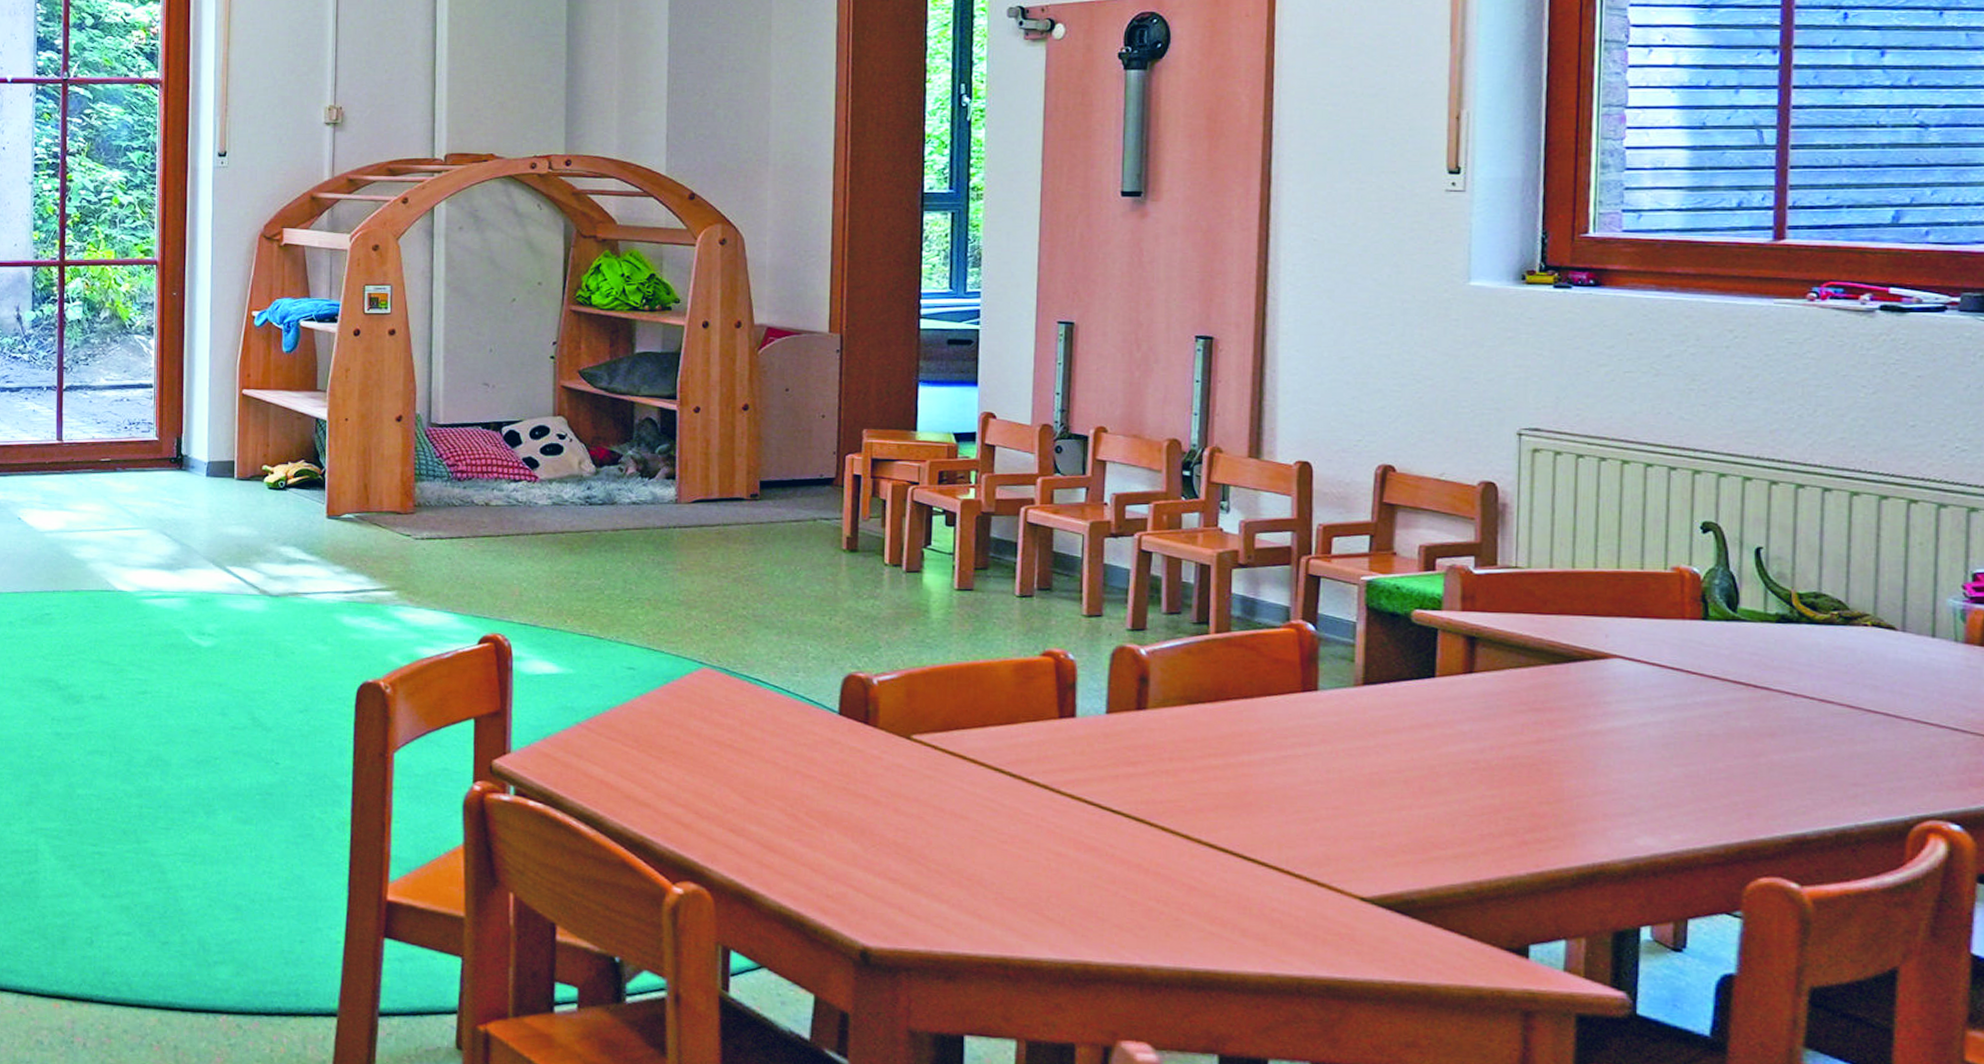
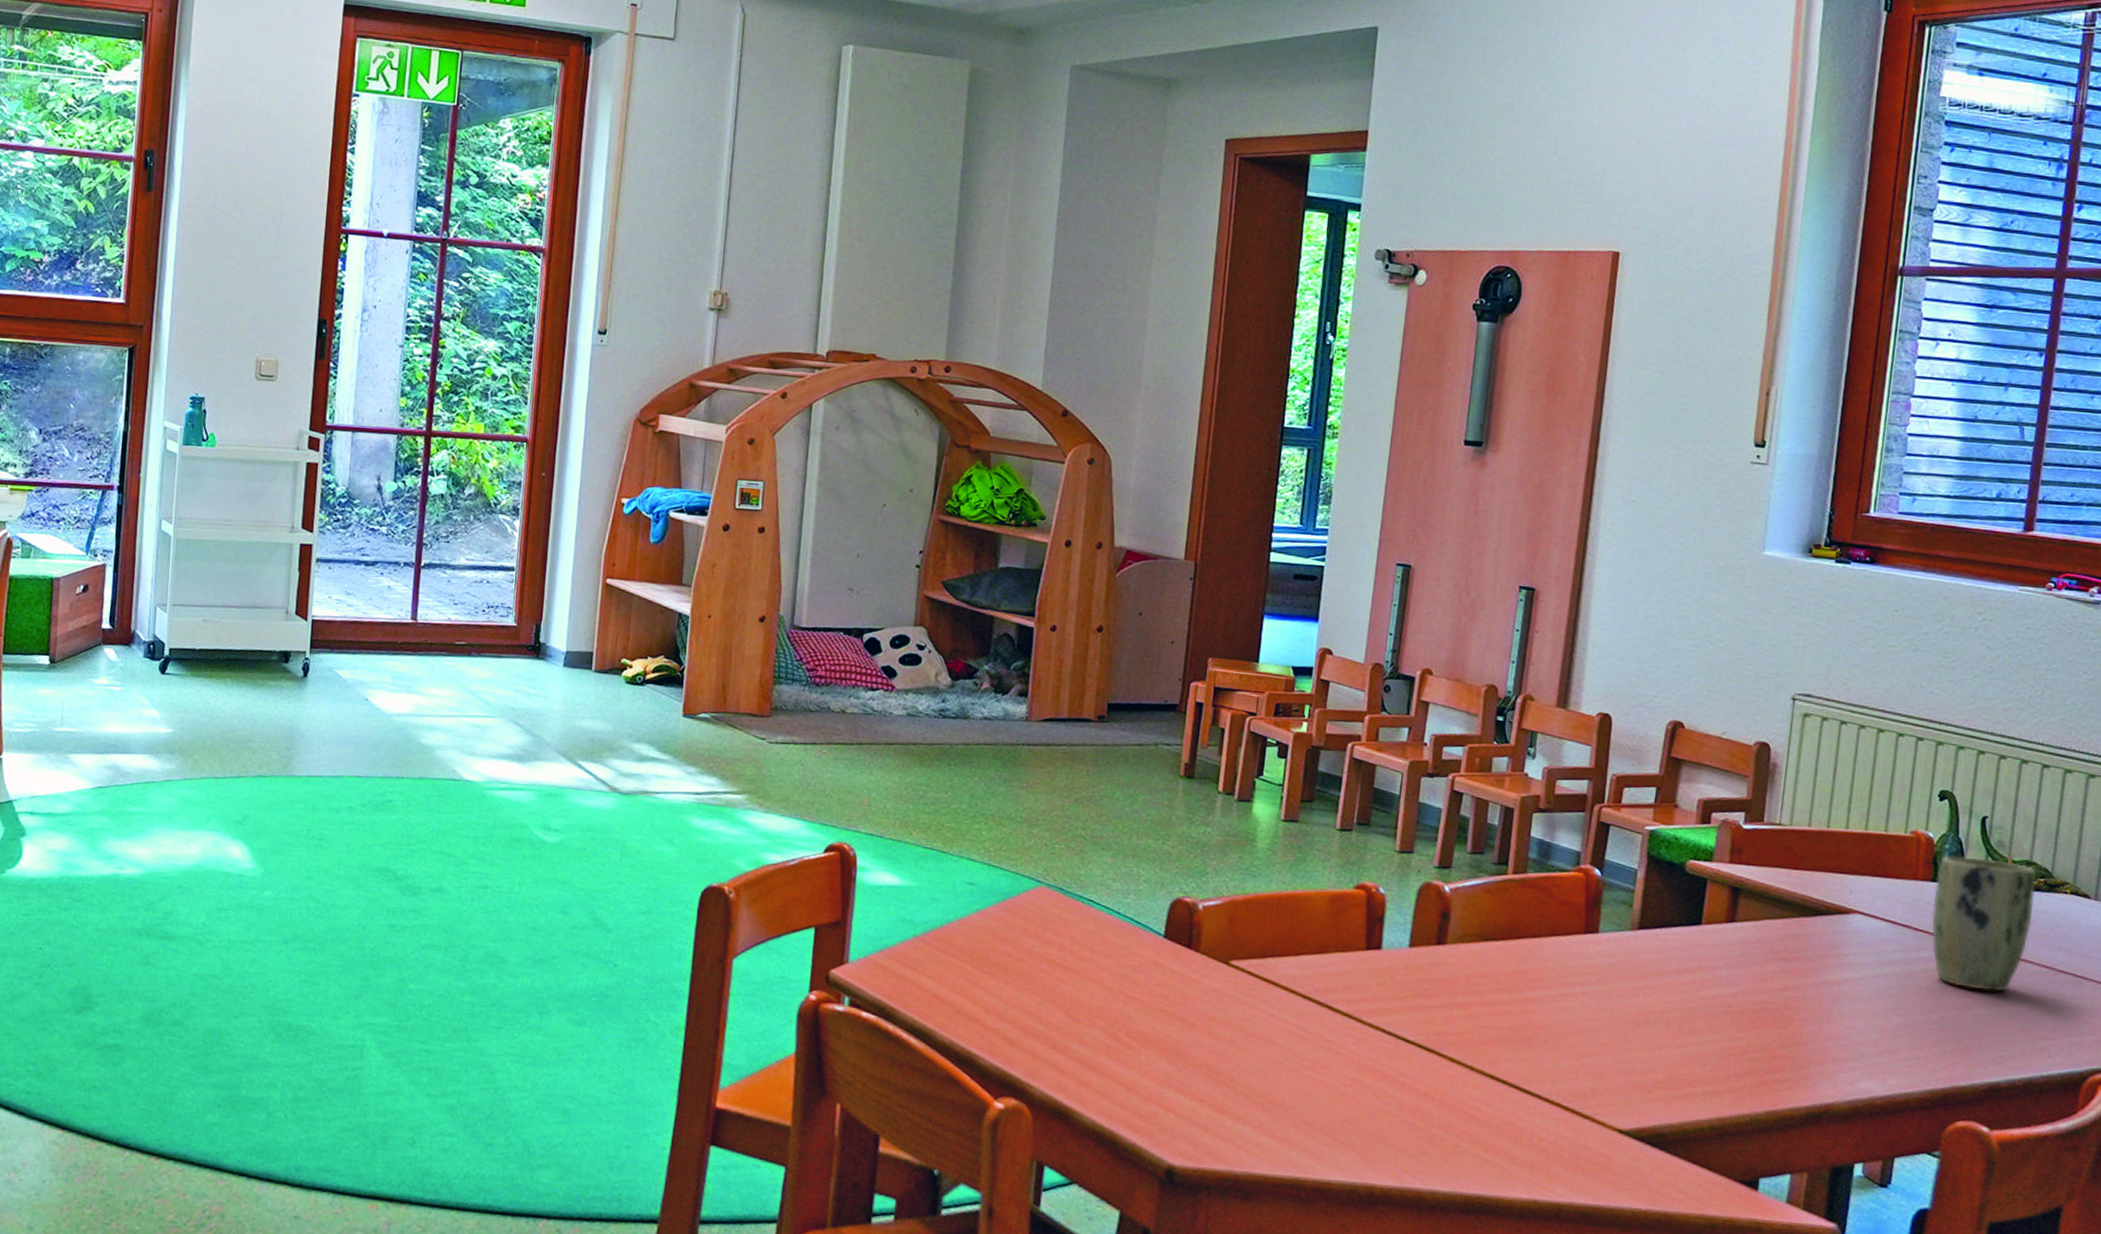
plant pot: none [1706,591,1829,736] -> present [1931,855,2037,992]

